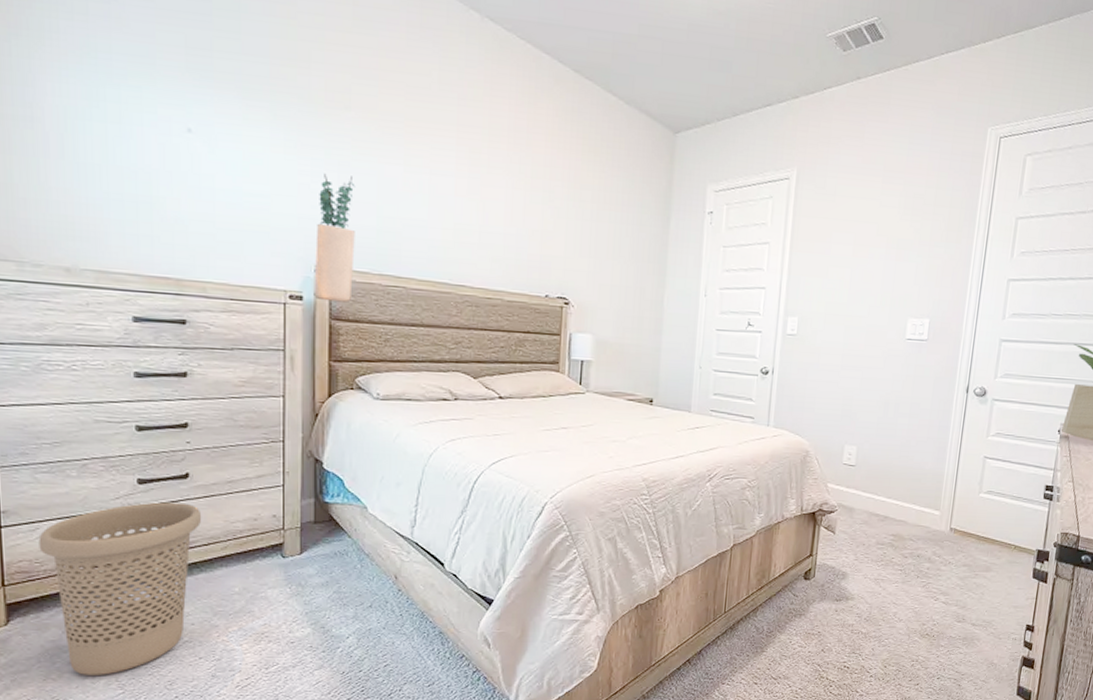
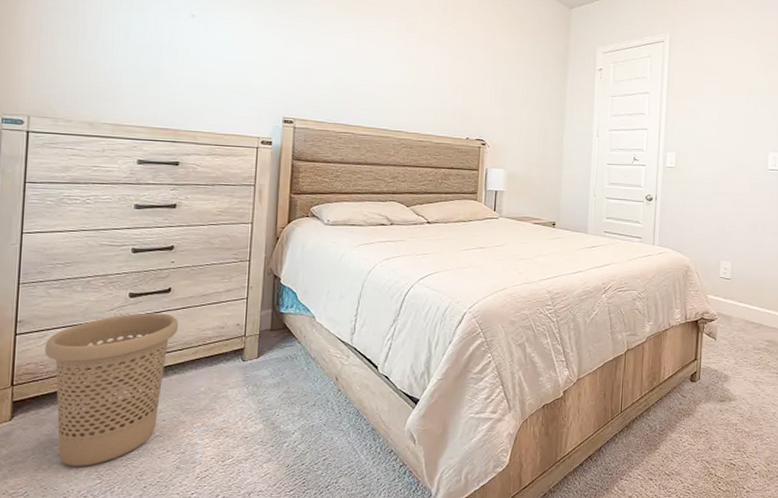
vase: present [314,173,356,303] -> none [280,46,318,146]

